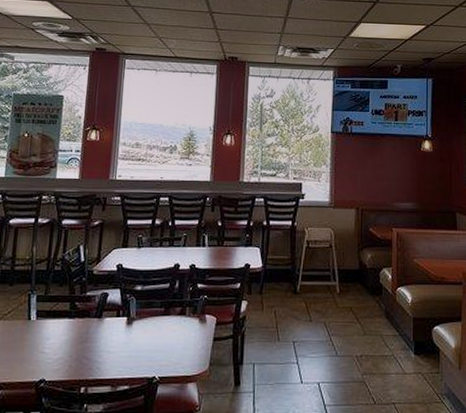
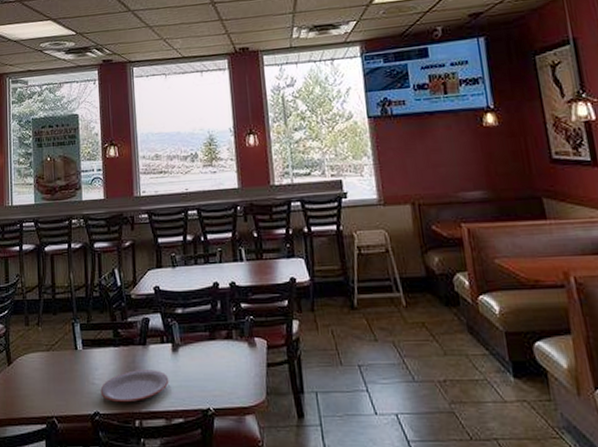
plate: none [49,340,120,370] -> present [100,370,169,402]

